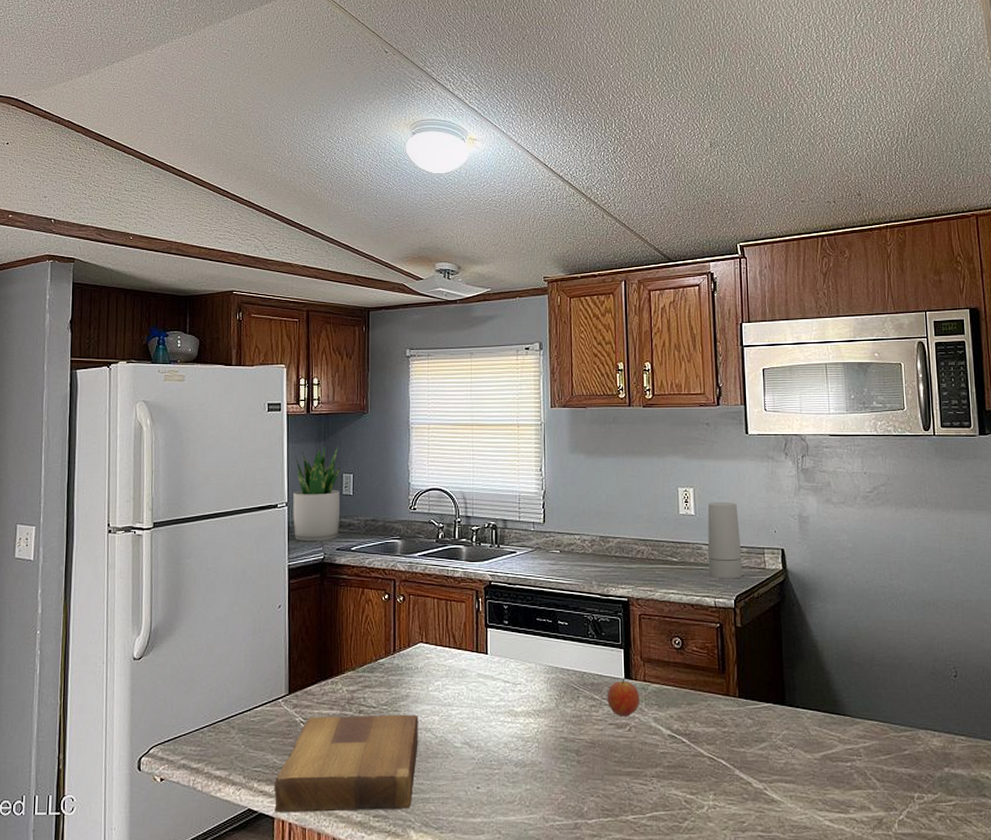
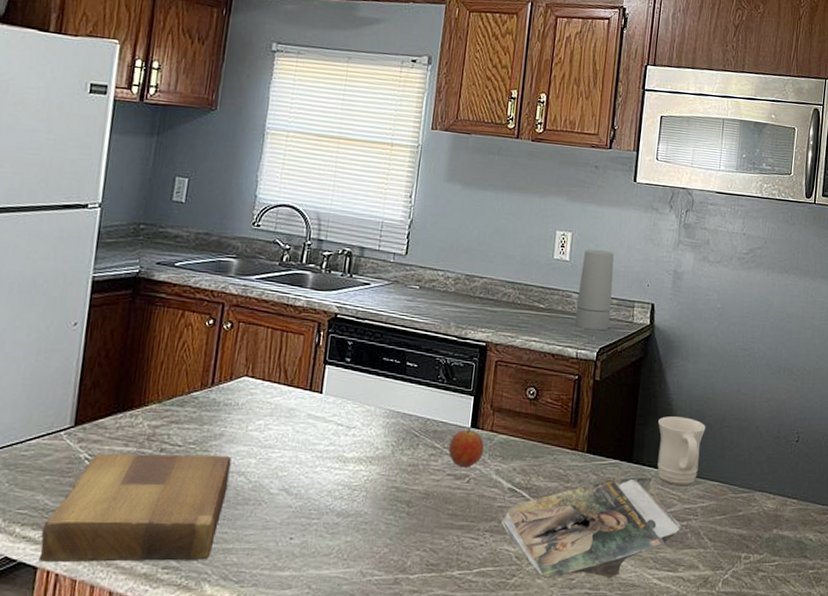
planter: present [293,446,341,541] -> none [105,142,175,253]
magazine: none [666,720,847,821] -> present [501,477,682,578]
mug: none [806,658,856,727] -> present [657,416,706,486]

